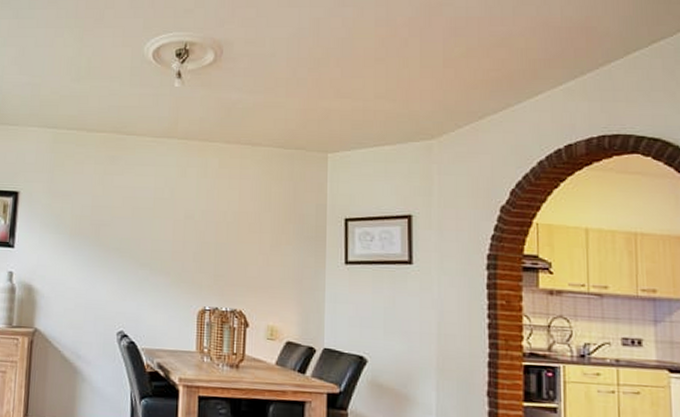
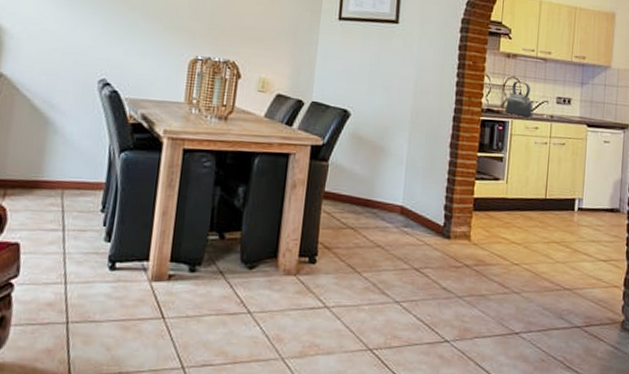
kettle: none [554,321,590,363] -> present [505,81,532,118]

